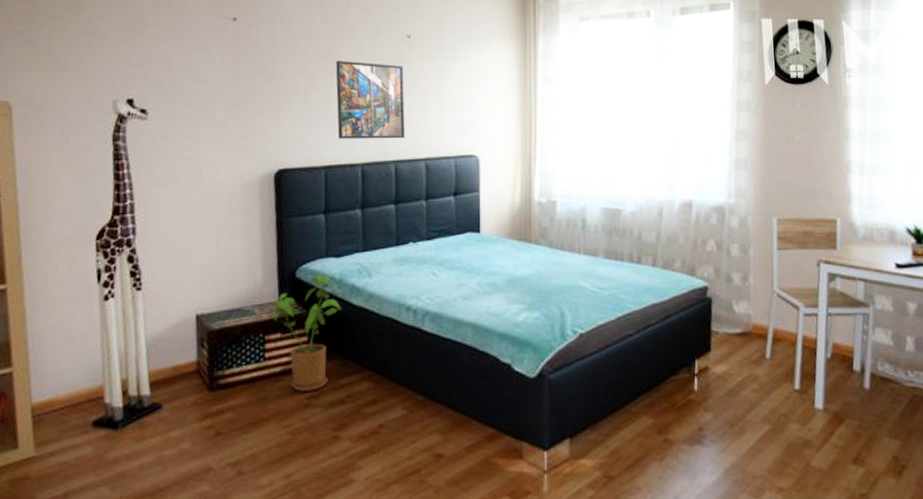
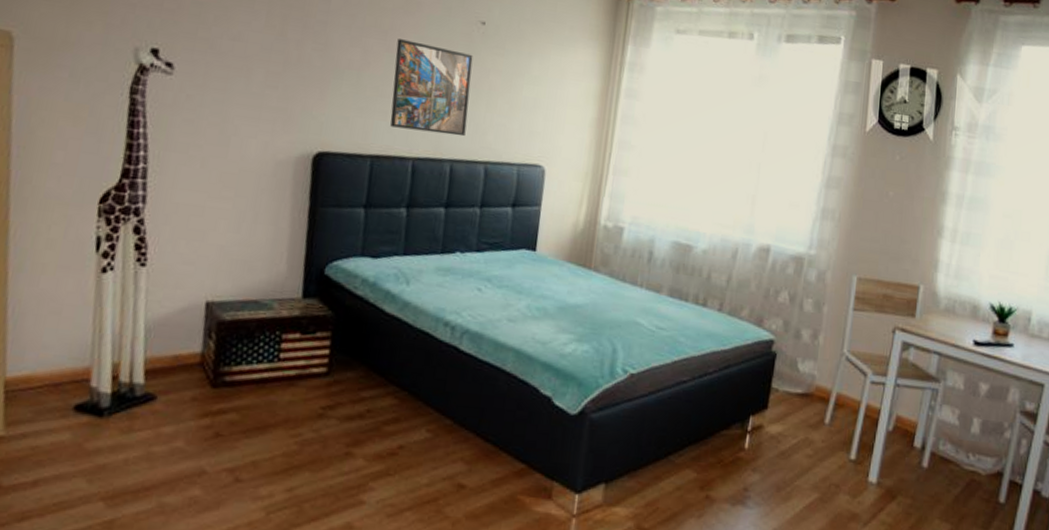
house plant: present [272,275,342,391] -> none [292,274,372,401]

